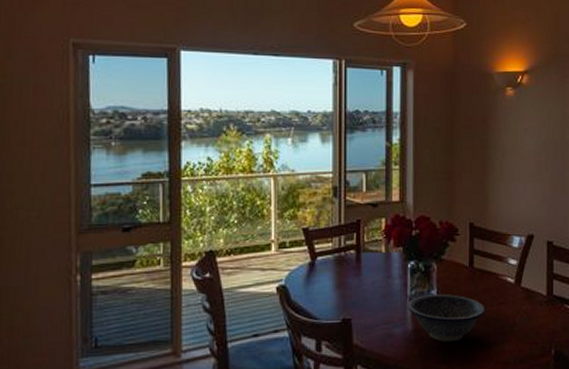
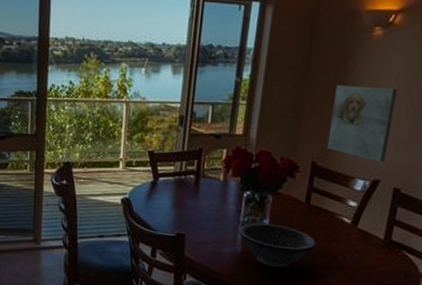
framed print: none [480,144,535,216] -> present [326,85,397,162]

